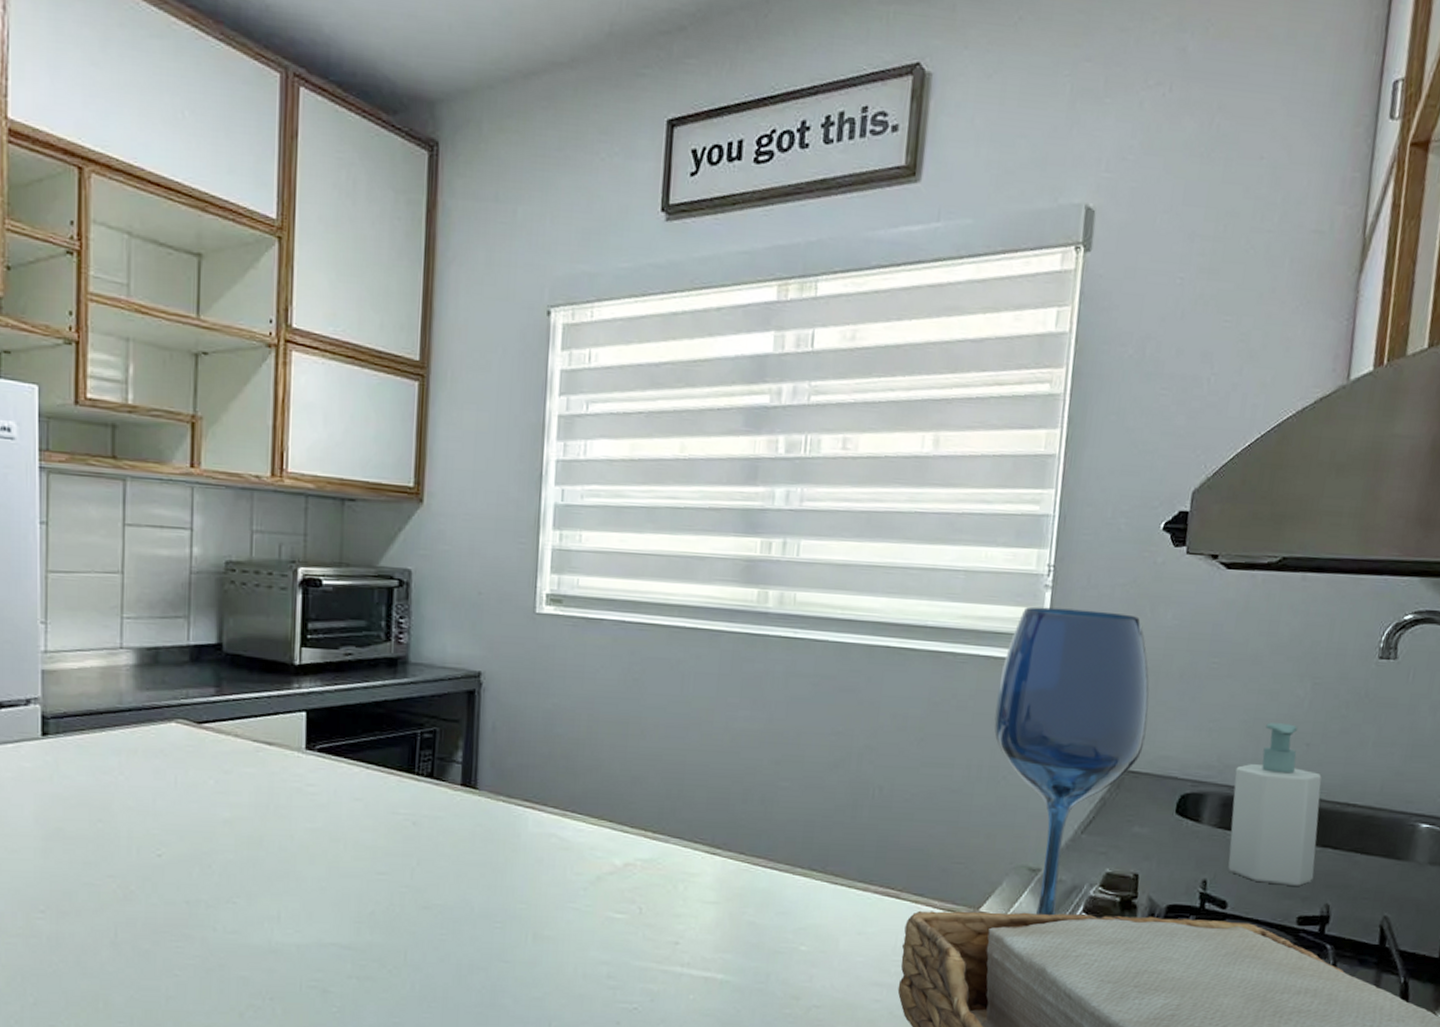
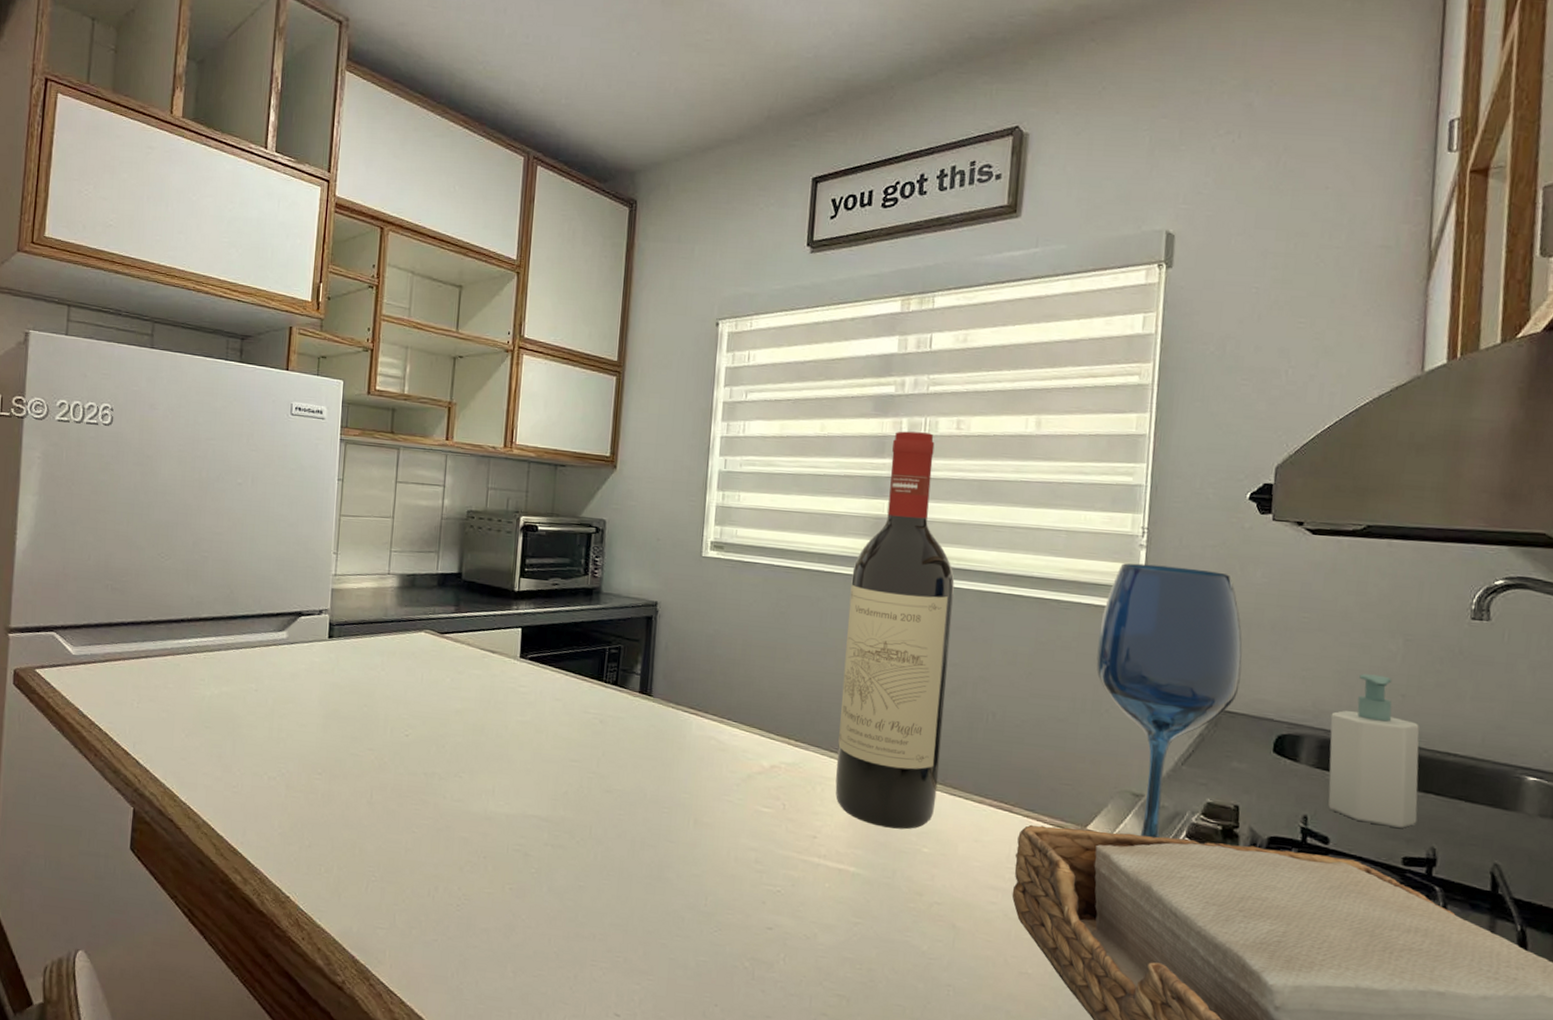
wine bottle: none [700,451,838,927] -> present [835,431,955,830]

